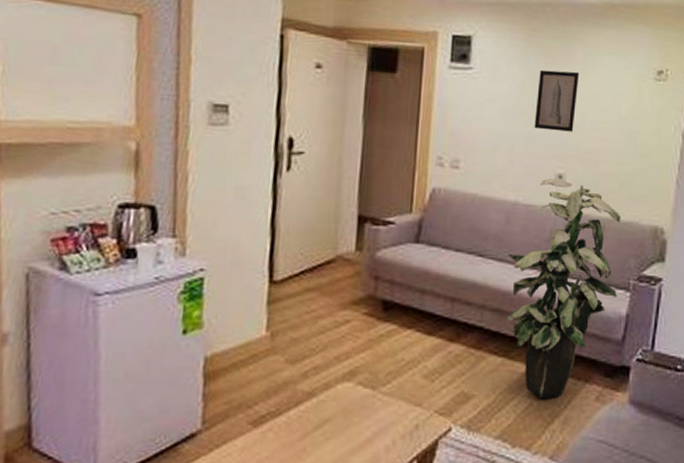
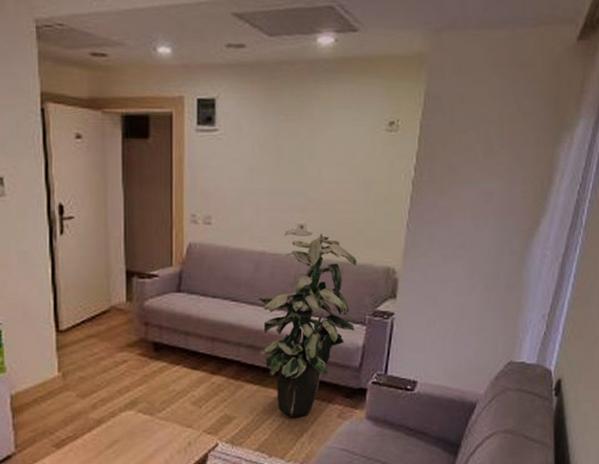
wall art: present [534,69,579,132] -> none [276,127,316,185]

